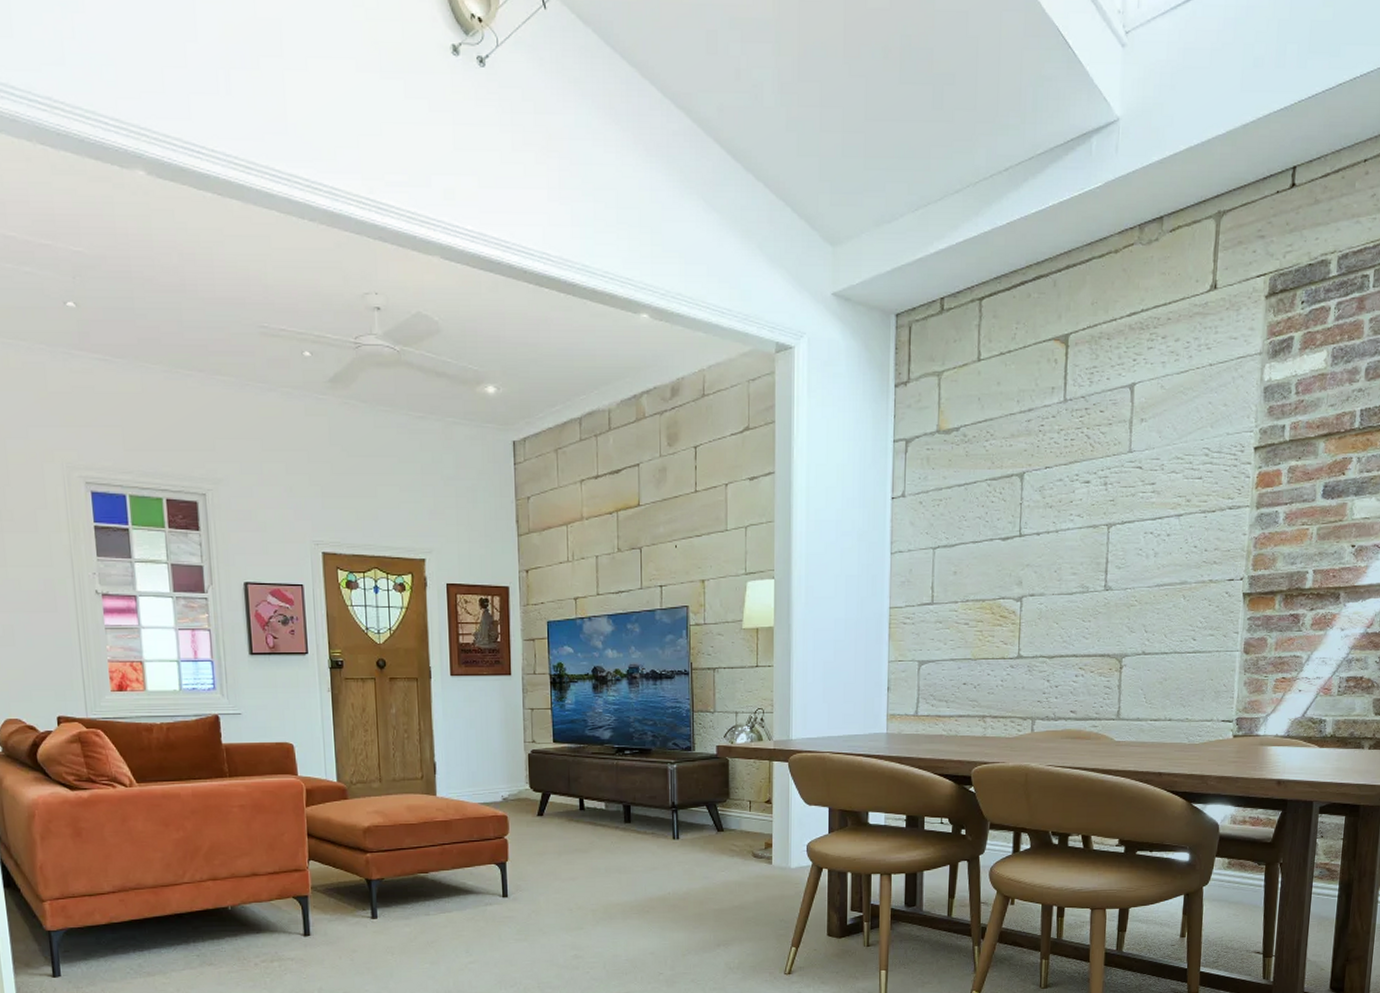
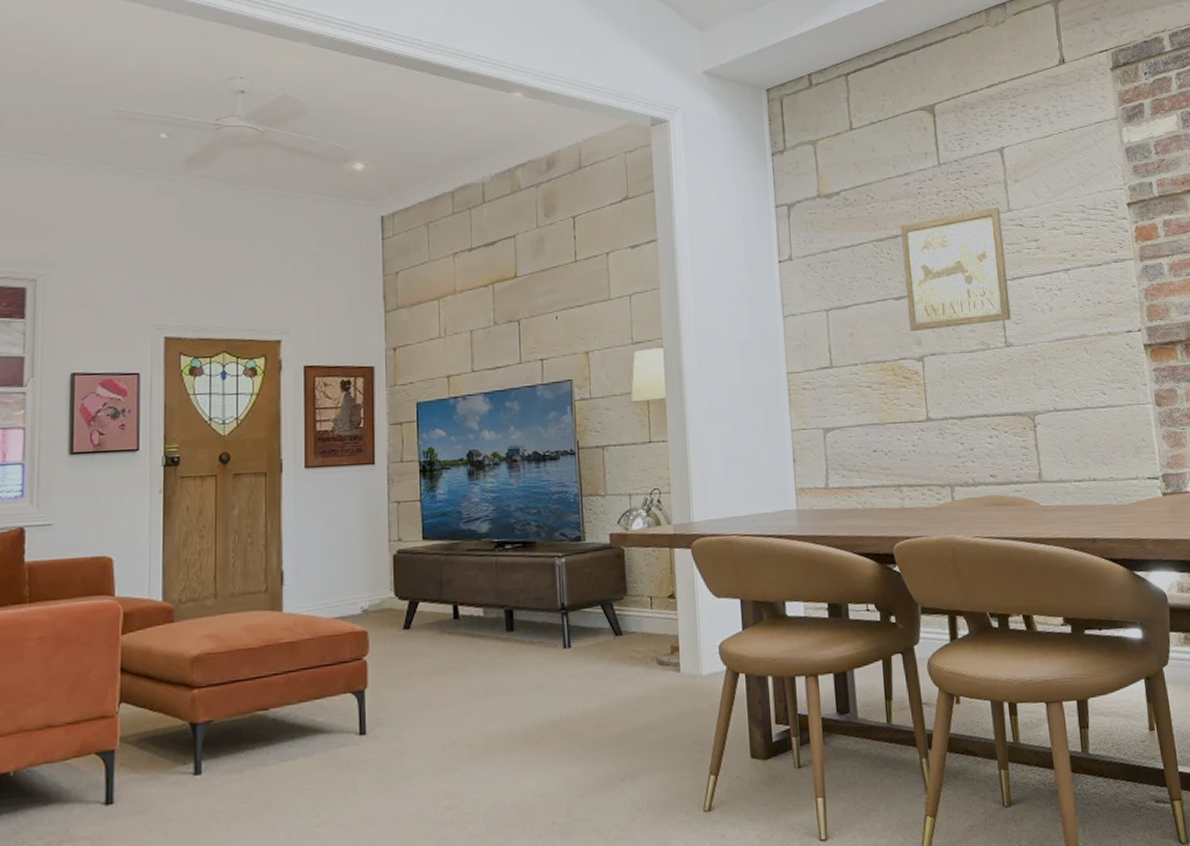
wall art: none [1012,447,1121,572] -> present [901,207,1011,332]

